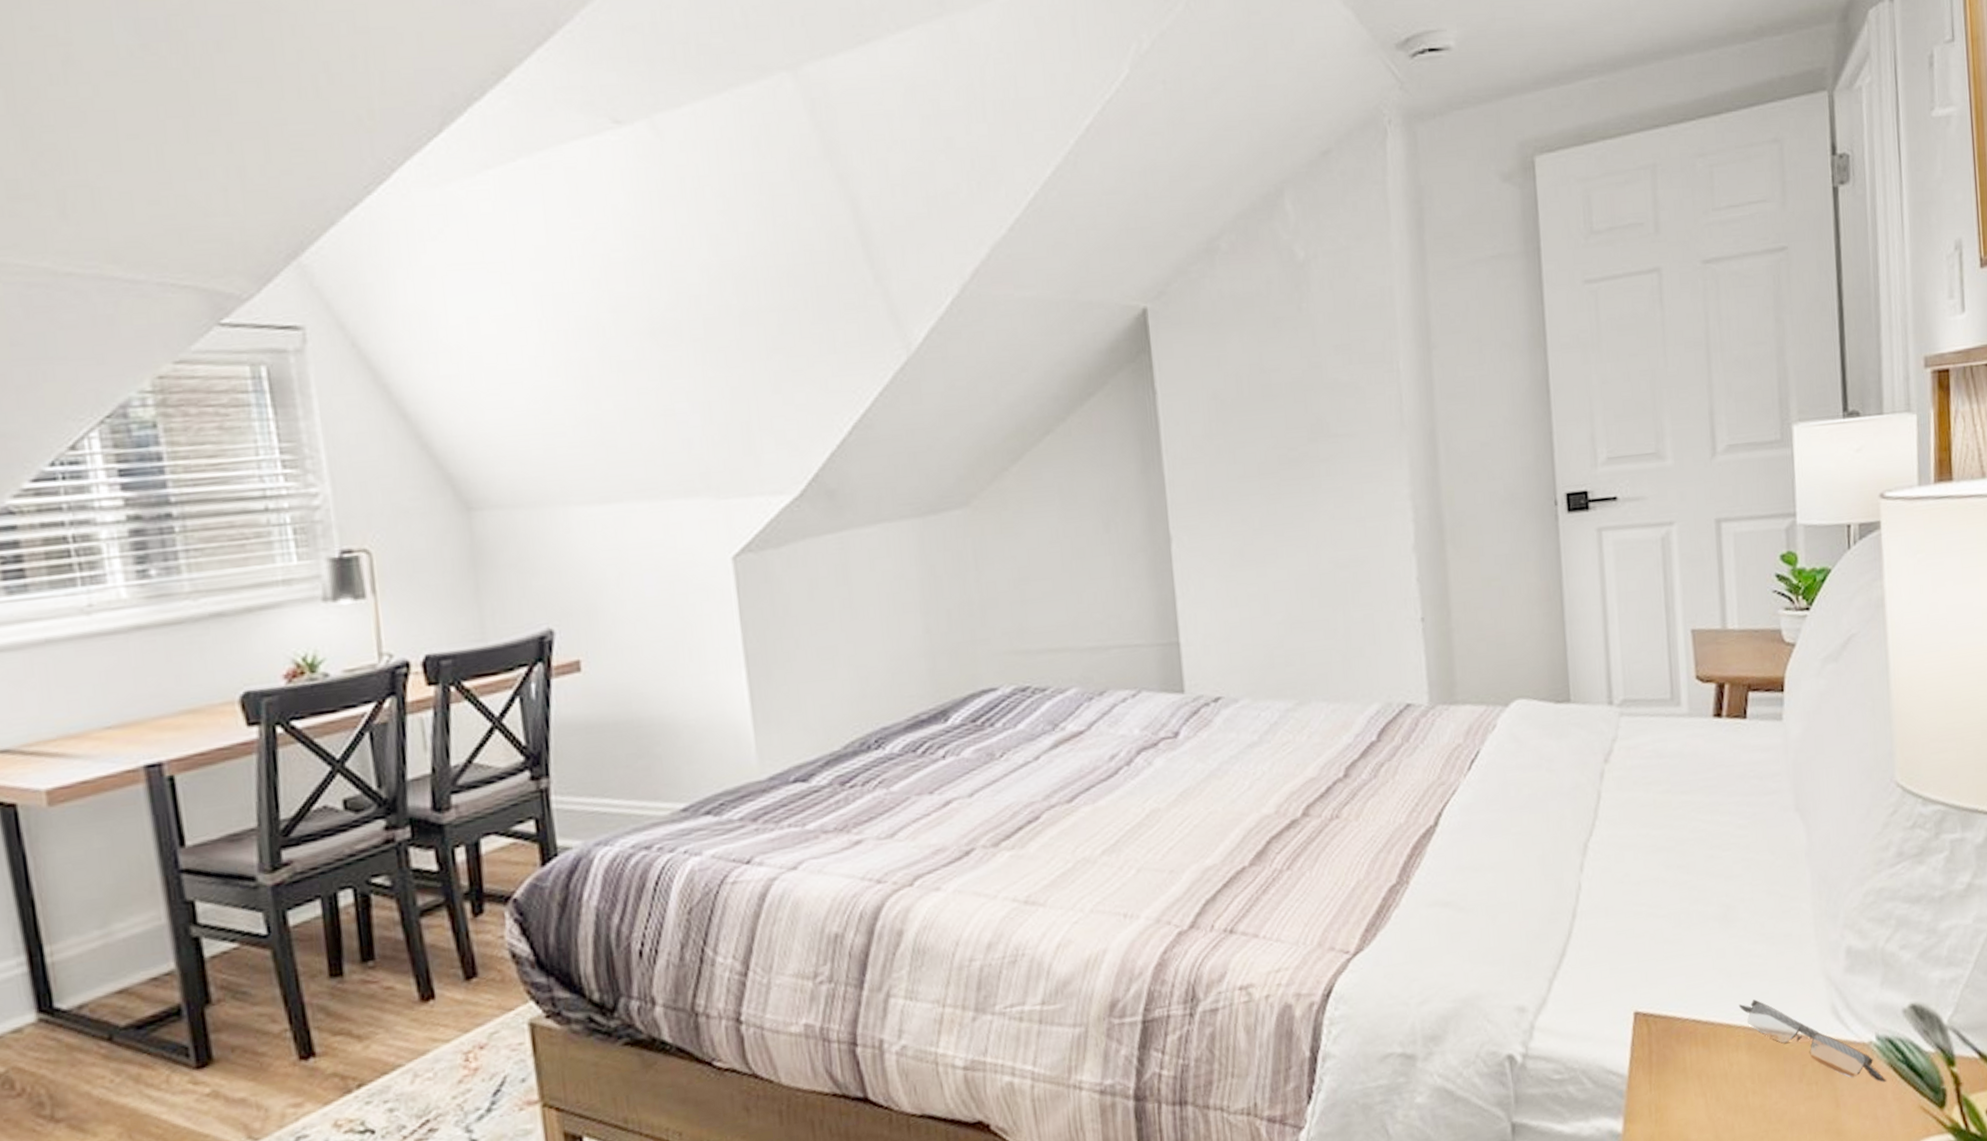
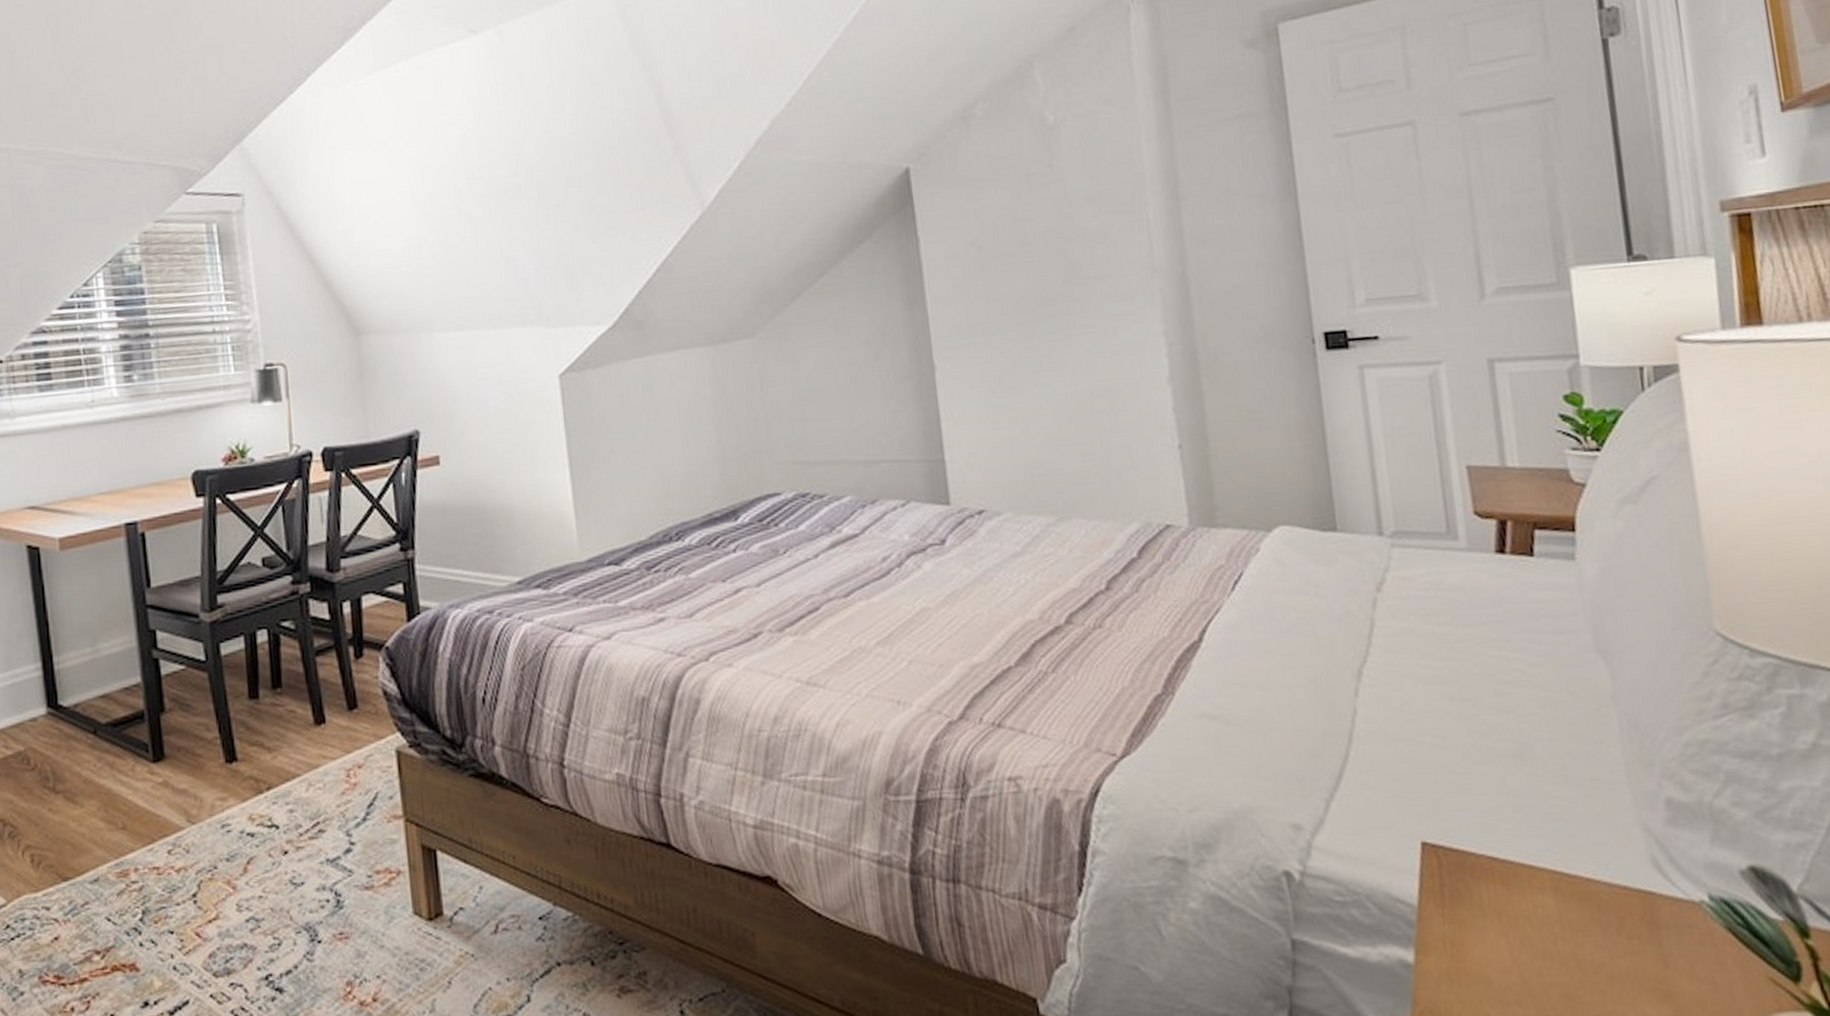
glasses: present [1738,999,1887,1083] -> none [1540,842,1725,946]

